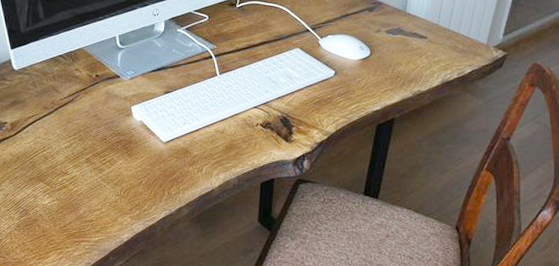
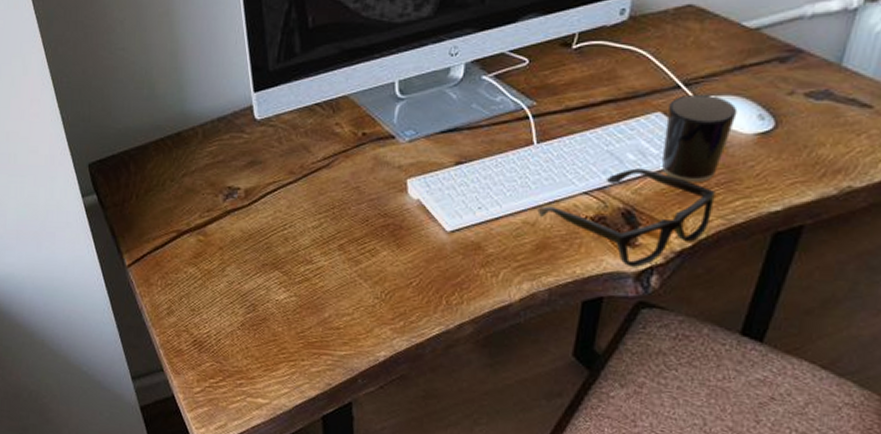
eyeglasses: none [224,87,339,156] -> present [537,168,716,267]
mug: none [302,34,347,95] -> present [662,94,738,183]

